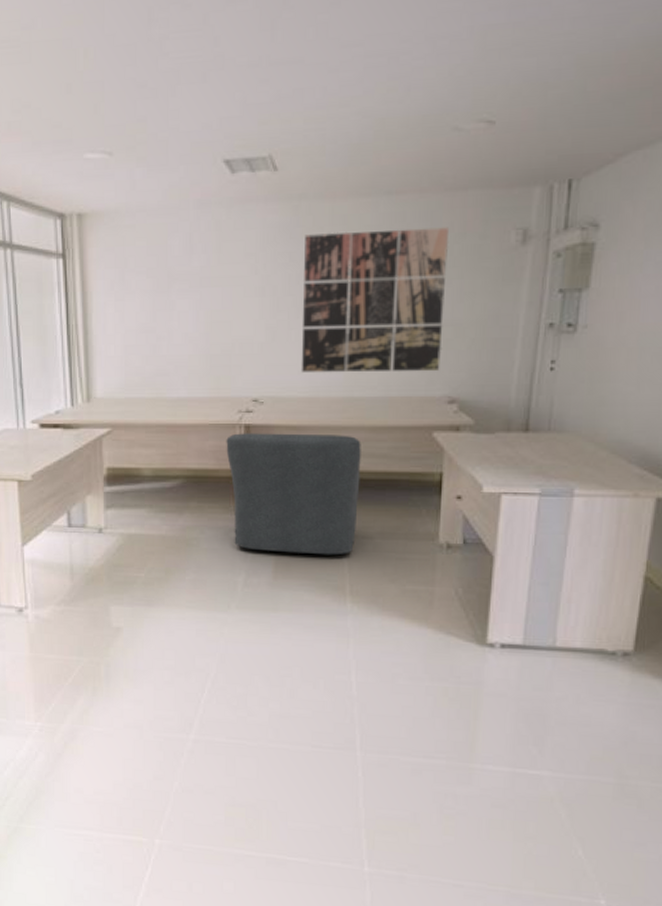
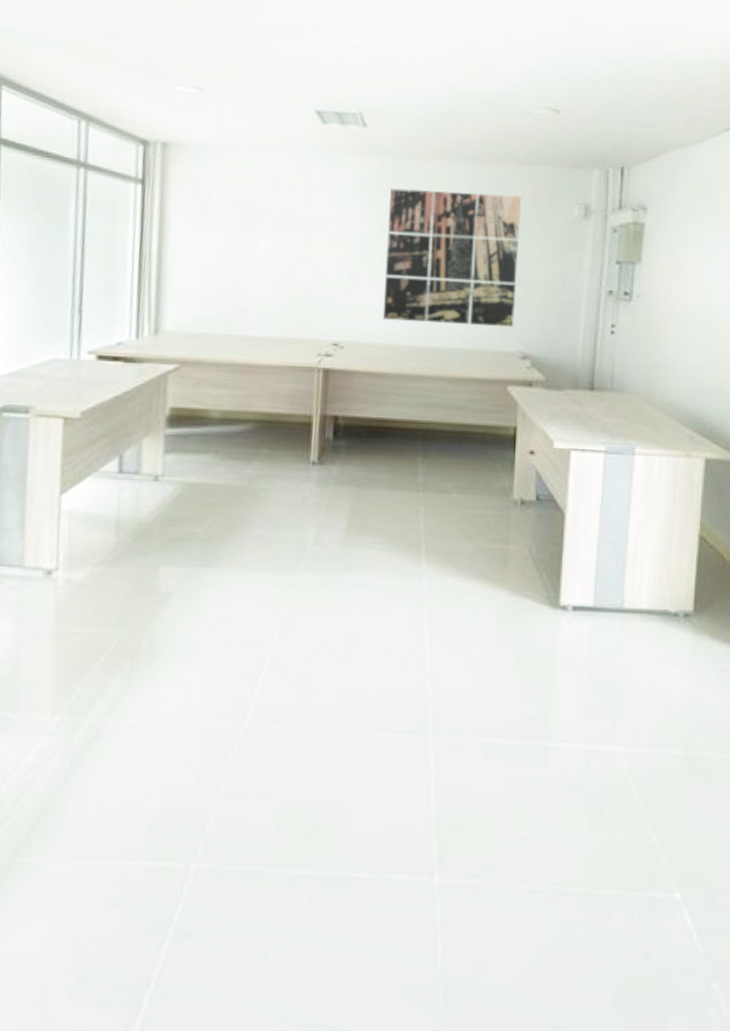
chair: present [226,433,361,556] -> none [302,377,440,511]

